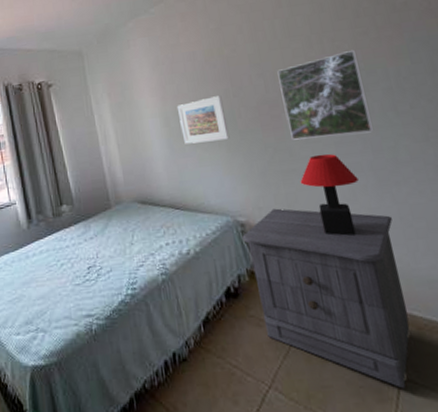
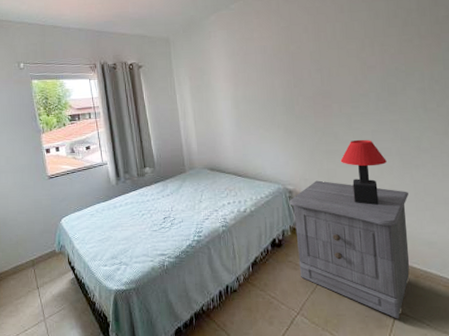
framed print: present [177,95,230,144] -> none [247,85,288,124]
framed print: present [277,49,374,140] -> none [333,53,405,127]

